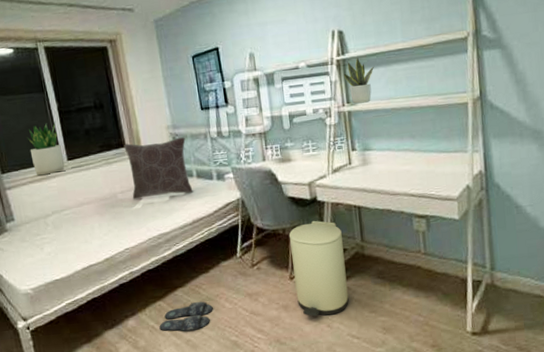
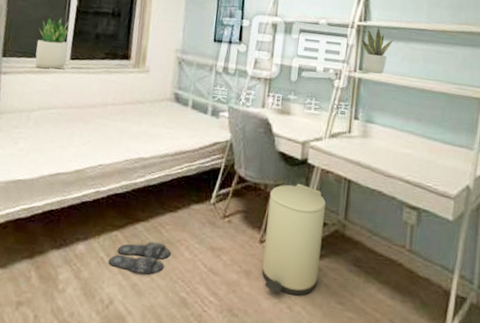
pillow: present [124,137,193,199] -> none [121,57,191,123]

